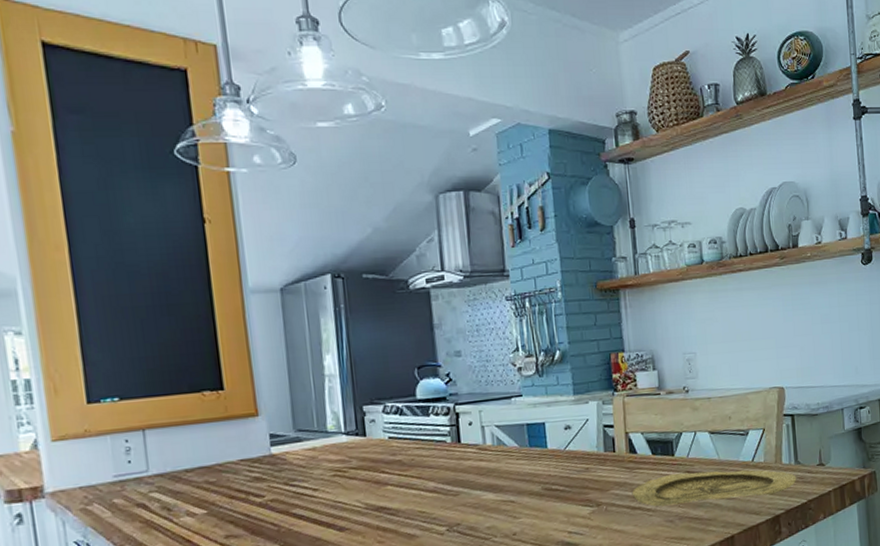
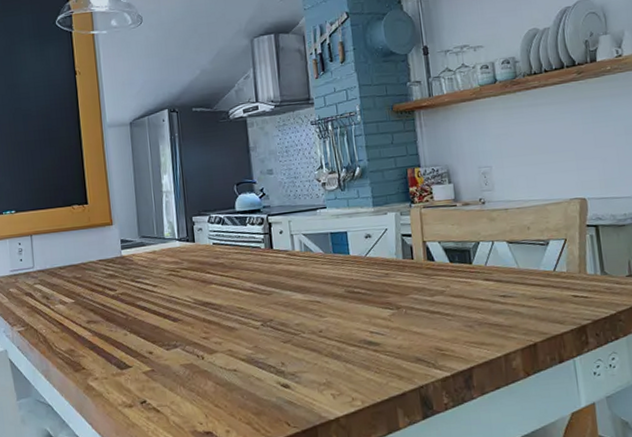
plate: present [632,470,797,507] -> none [430,279,604,312]

